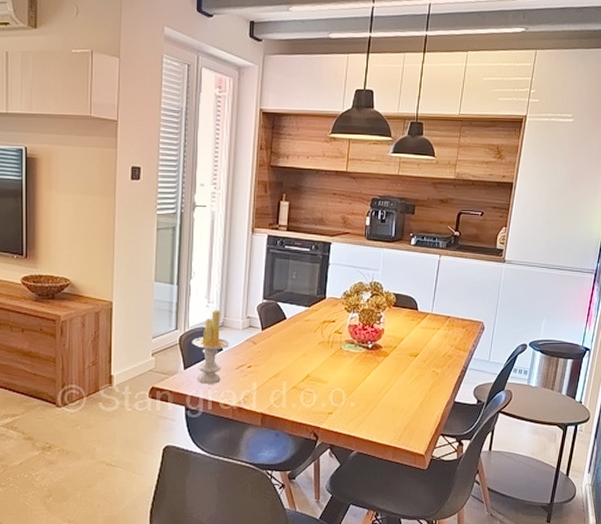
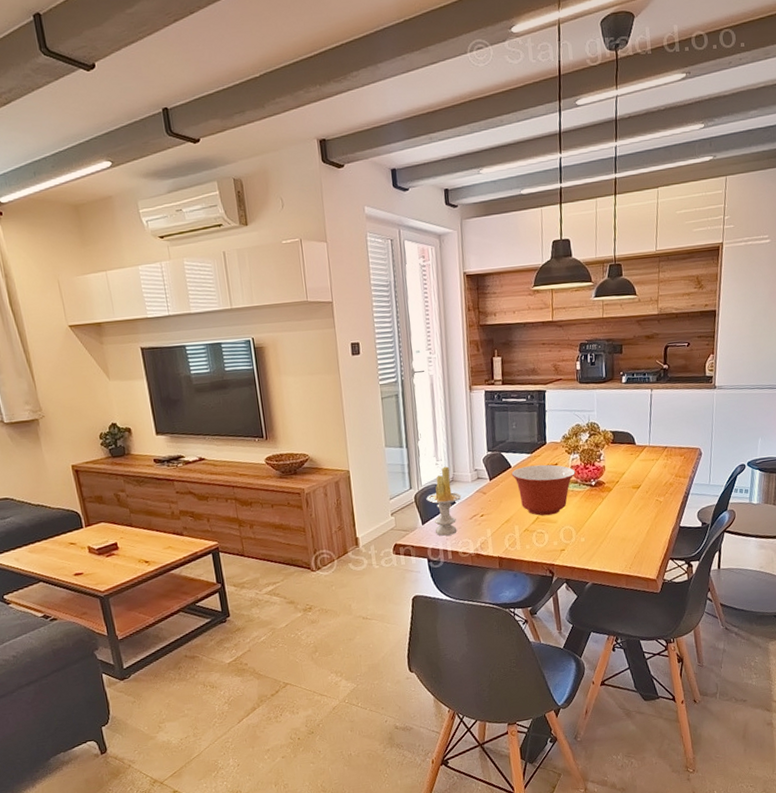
mixing bowl: none [285,320,353,375] -> present [511,464,576,516]

